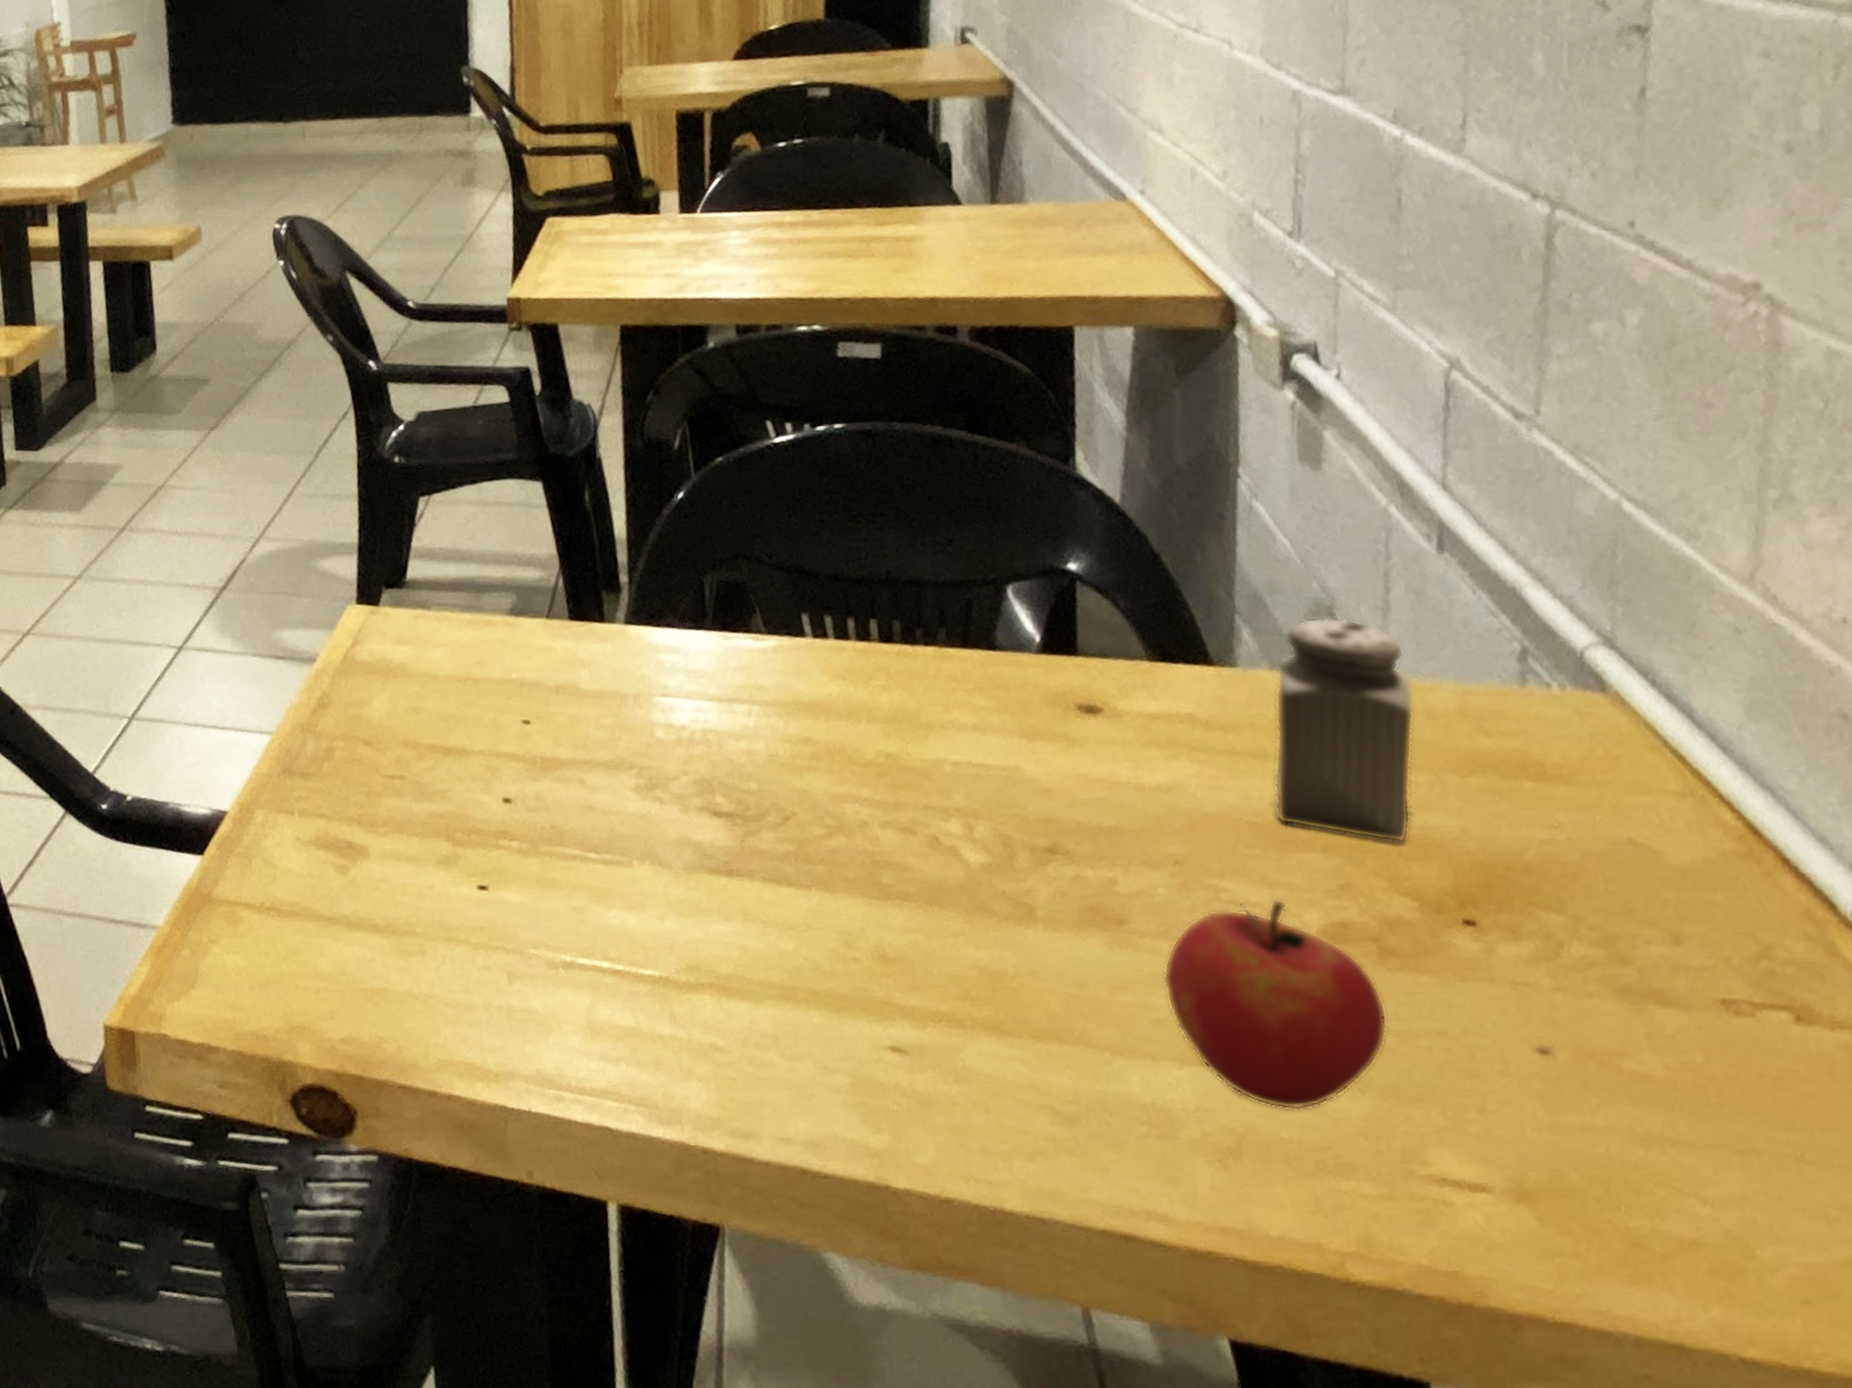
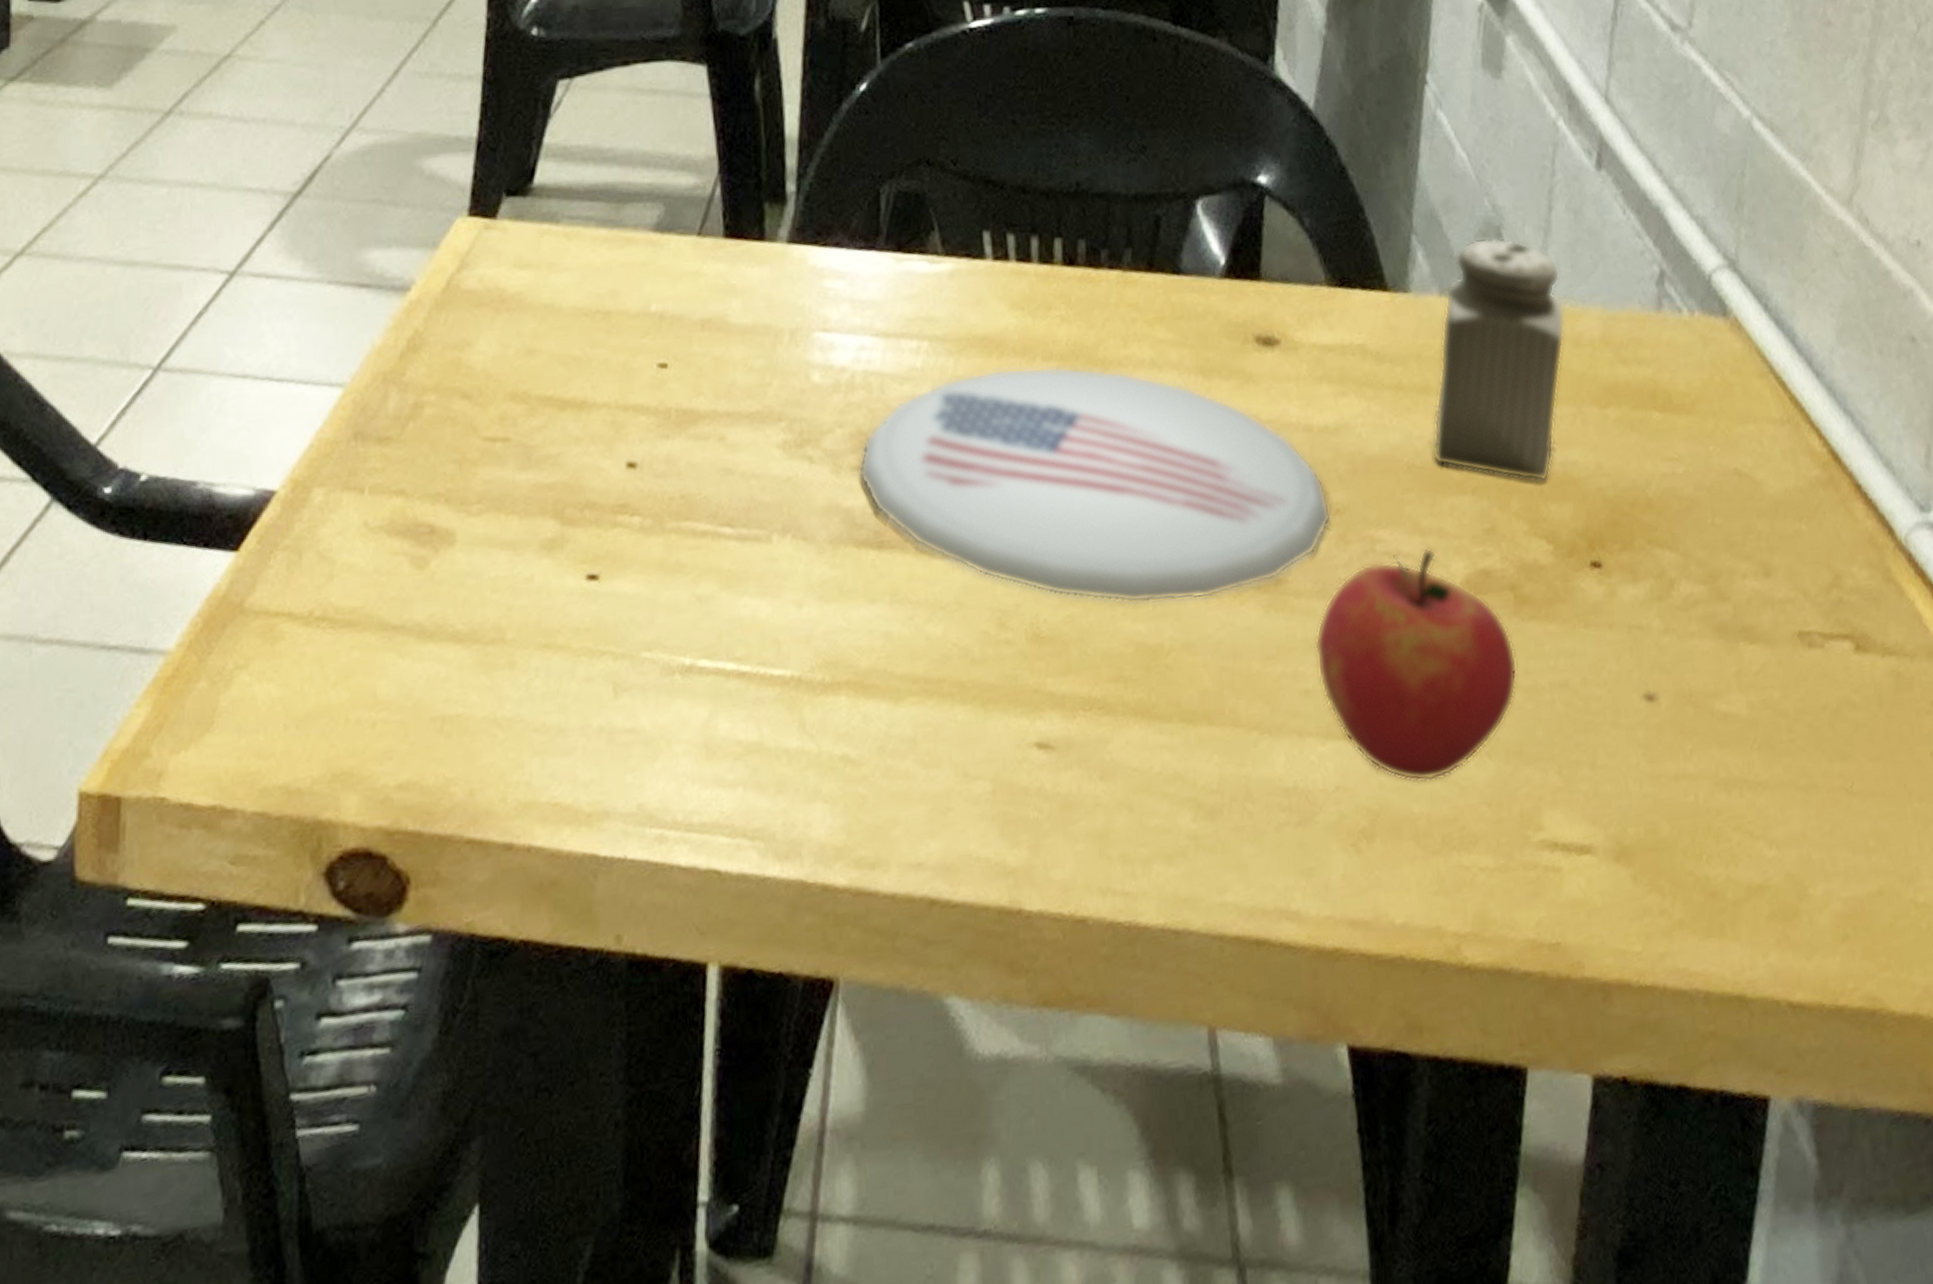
plate: none [704,727,1171,934] -> present [858,365,1332,604]

